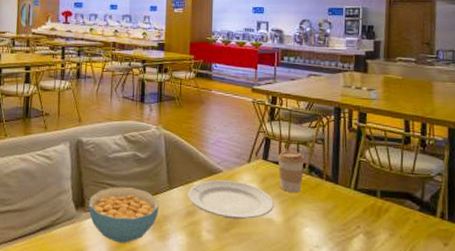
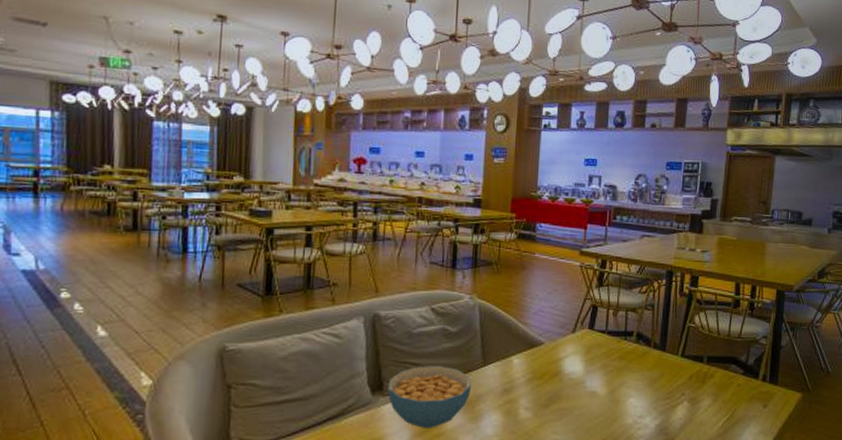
plate: present [188,180,275,220] -> none [504,353,599,394]
coffee cup: present [277,151,304,193] -> none [604,319,633,363]

